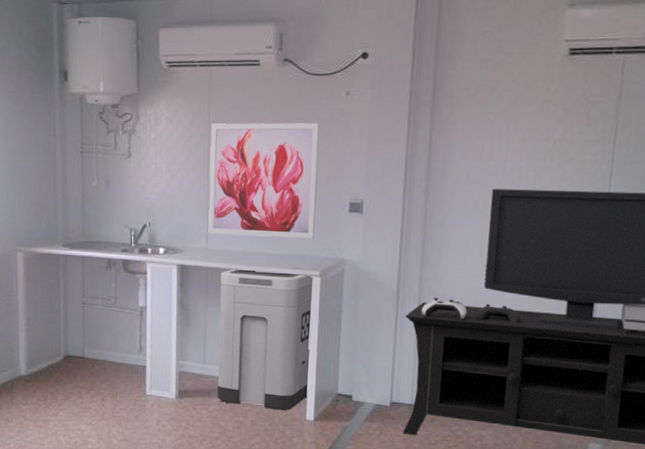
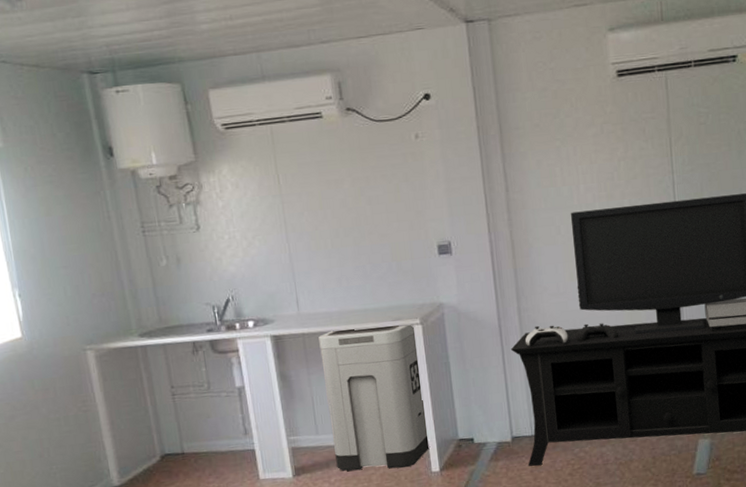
wall art: present [208,123,320,239] -> none [282,170,409,298]

